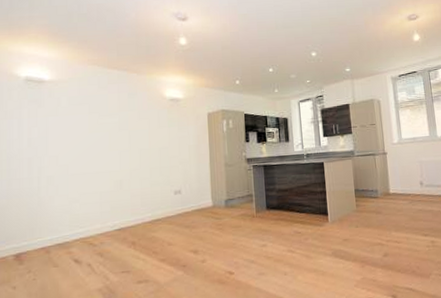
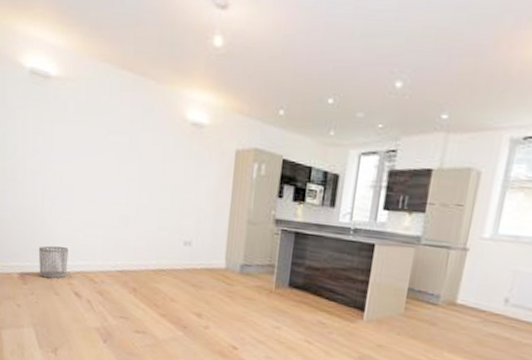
waste bin: none [35,220,66,253] -> present [38,245,69,279]

